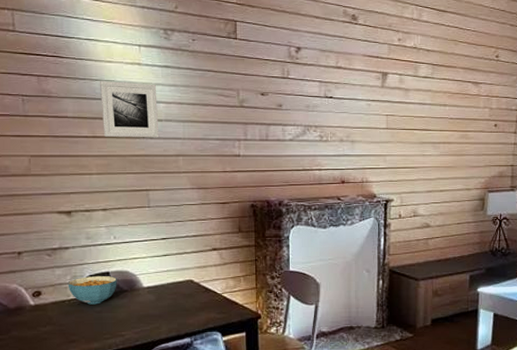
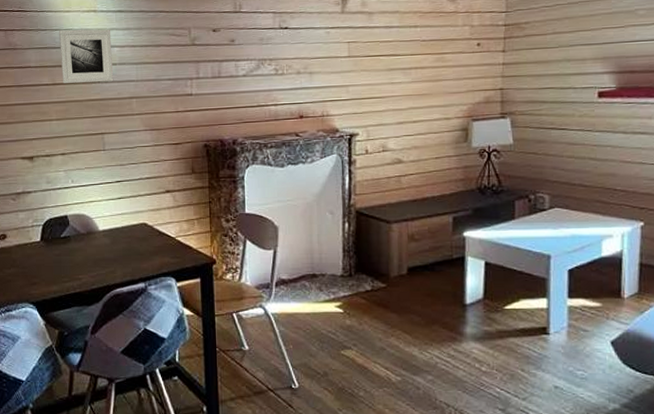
cereal bowl: present [67,276,117,305] -> none [30,219,75,248]

